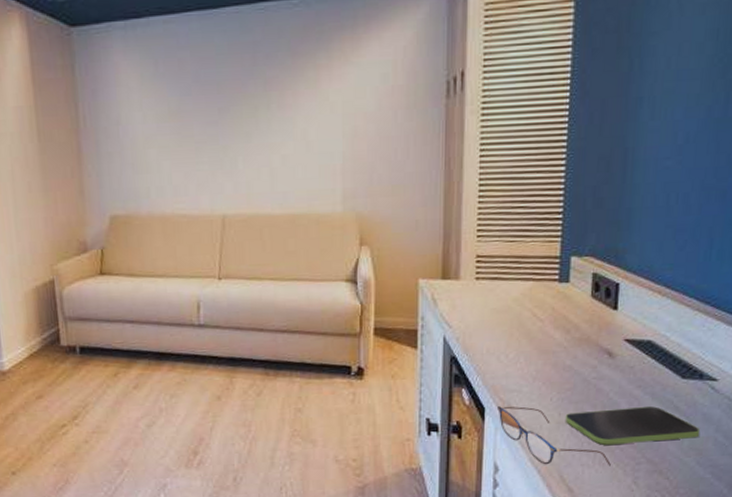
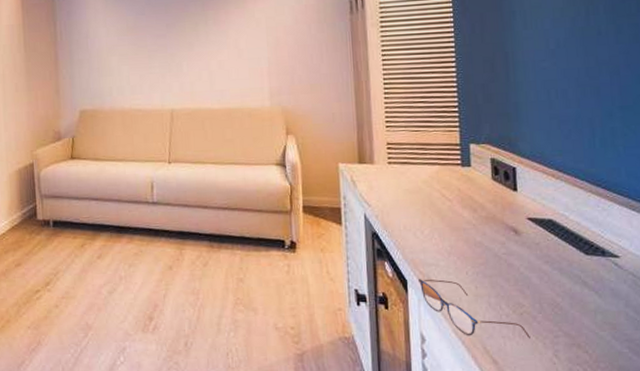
phone: present [565,406,700,446] -> none [481,281,611,319]

